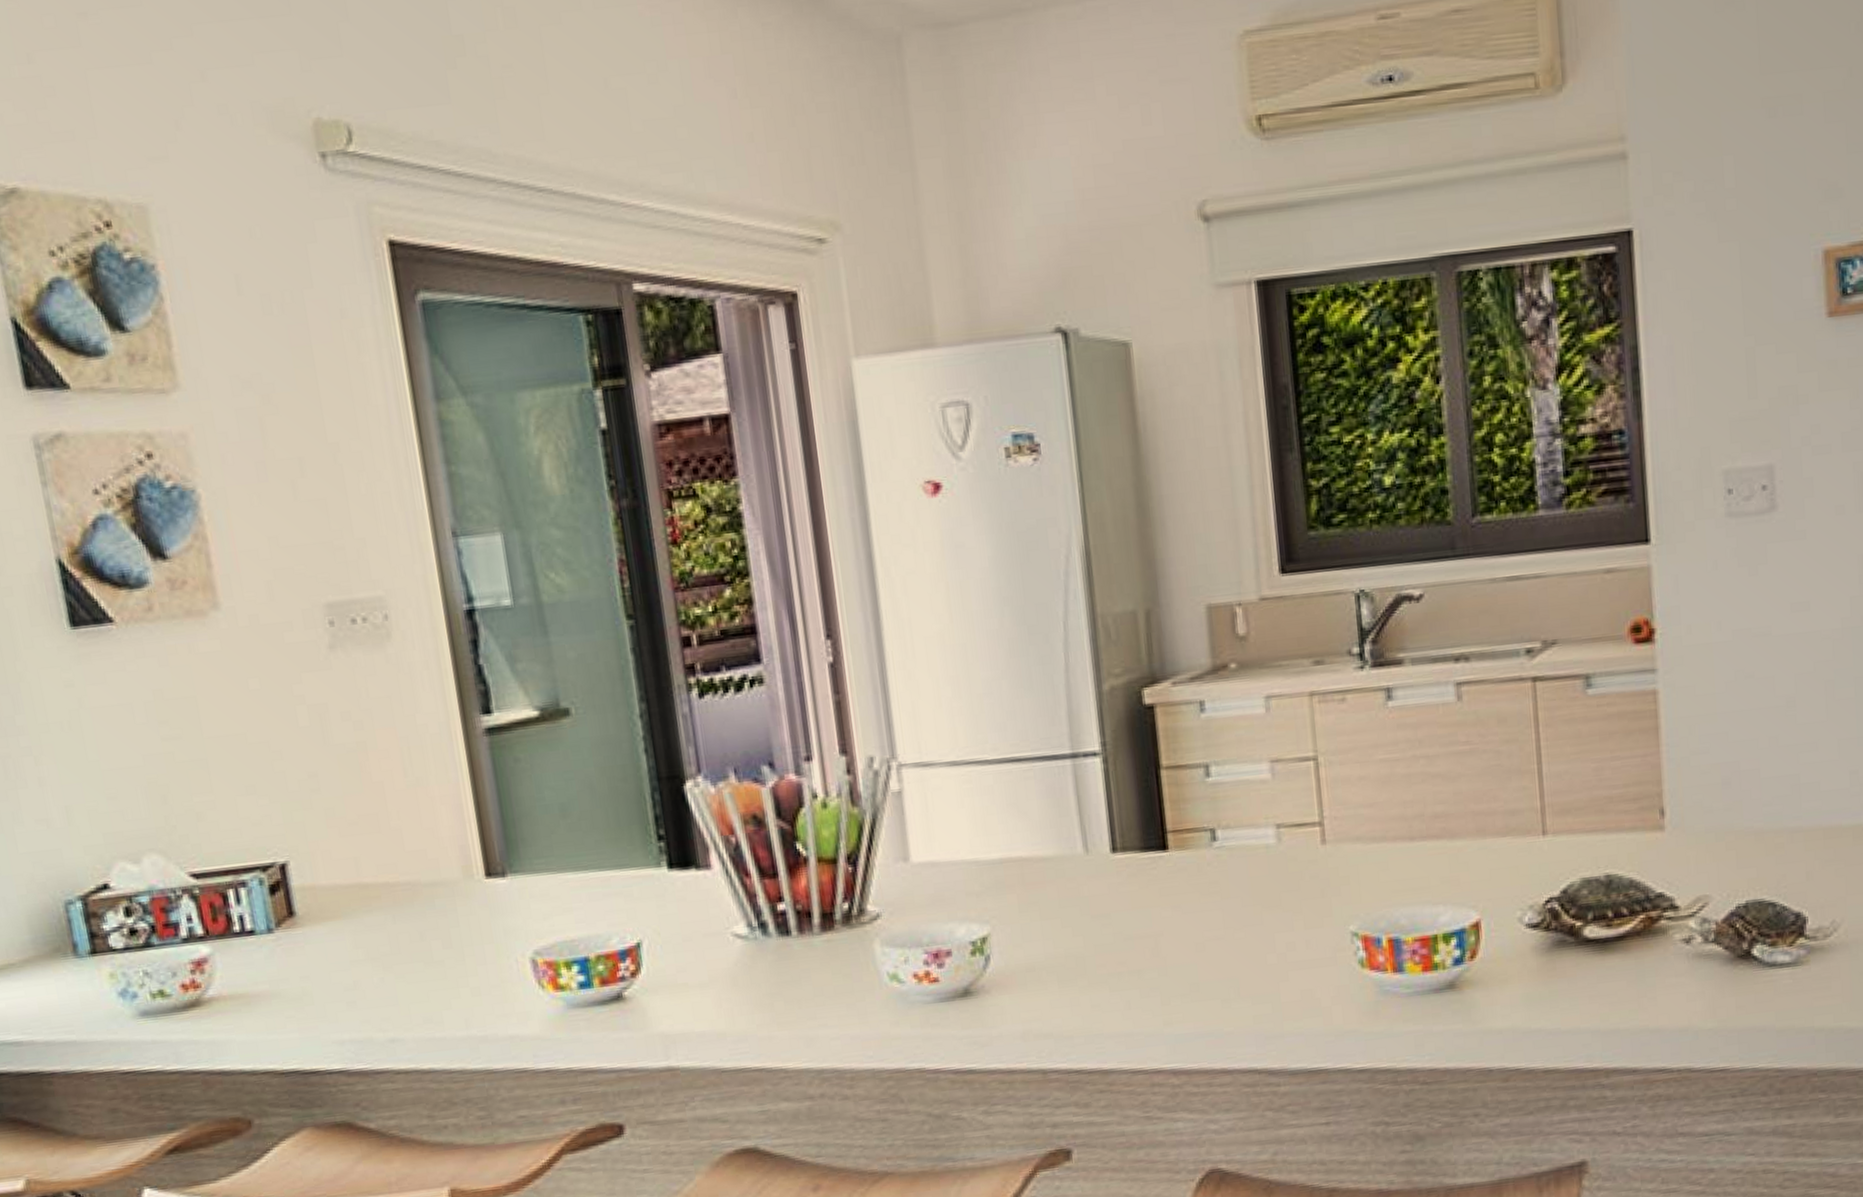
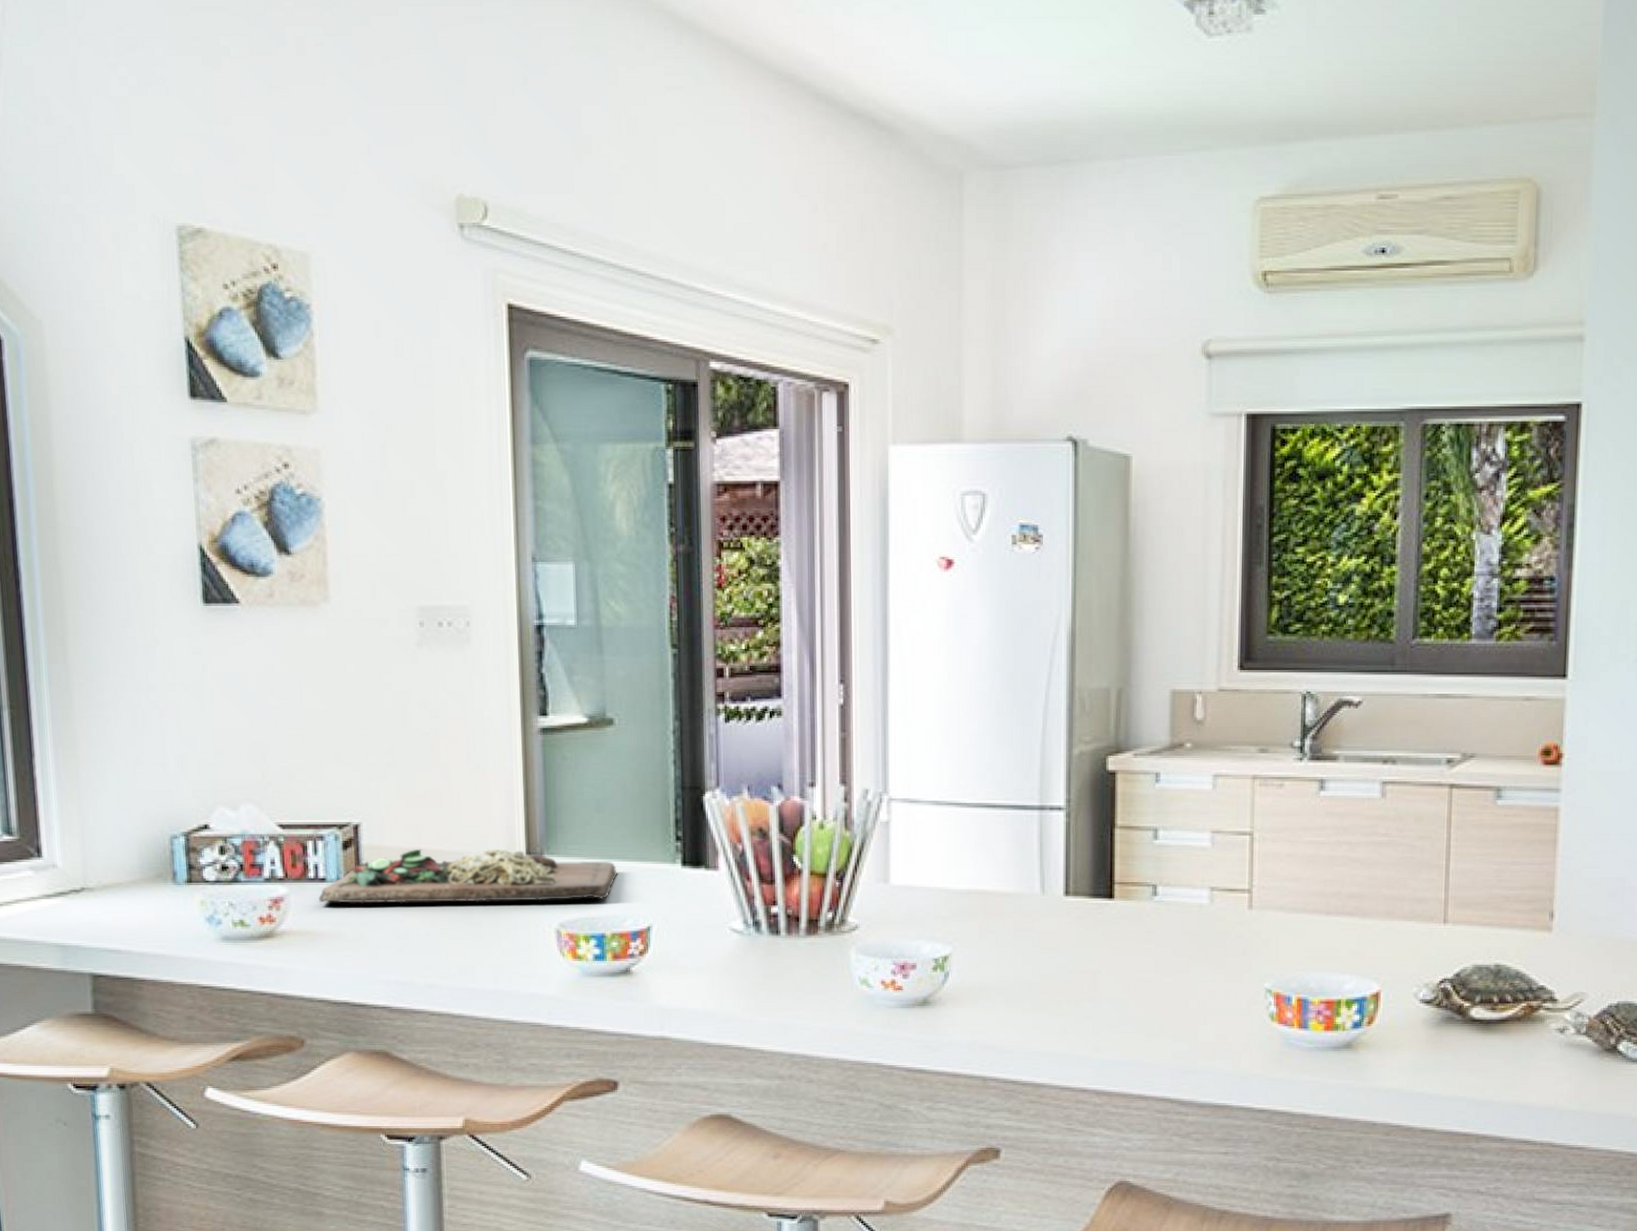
cutting board: none [248,872,596,959] -> present [318,848,618,904]

